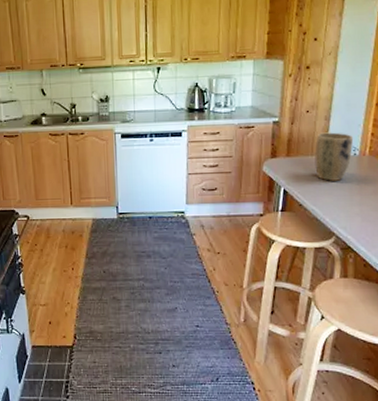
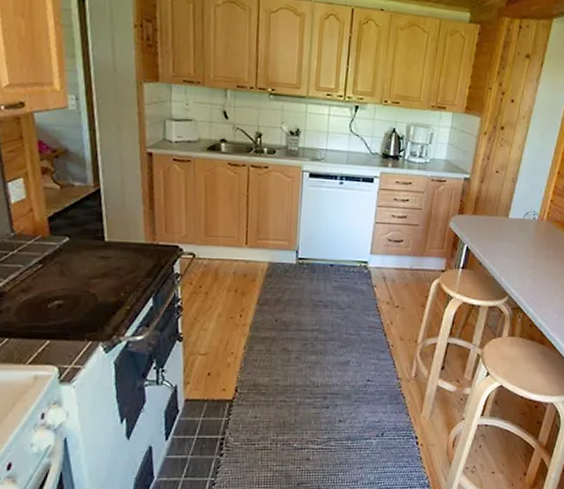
plant pot: present [314,132,354,181] -> none [498,194,535,243]

